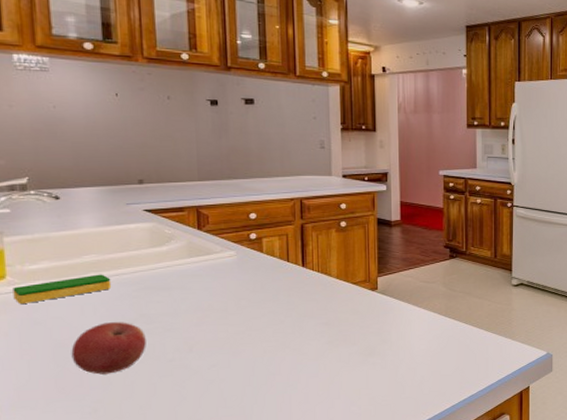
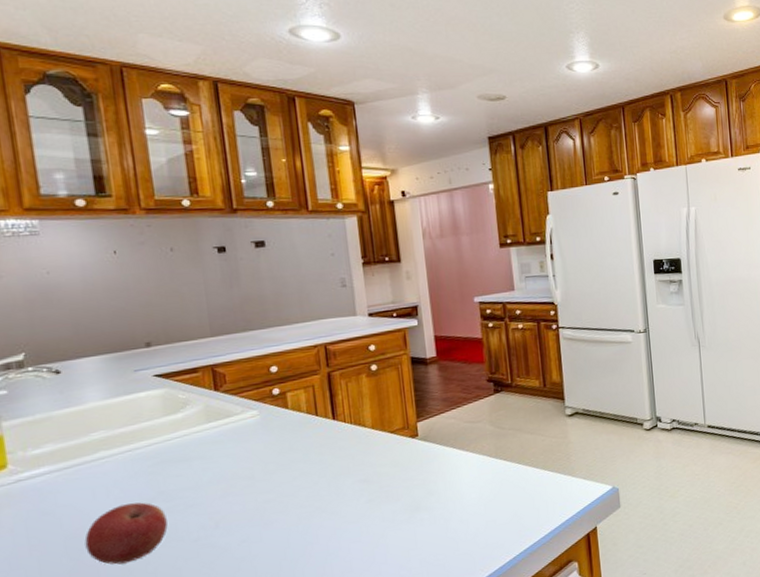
dish sponge: present [13,274,112,305] -> none [15,451,125,495]

